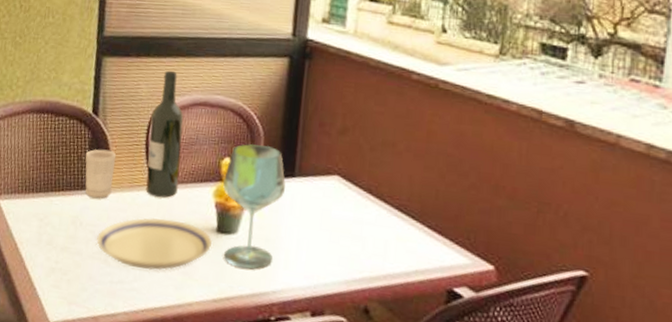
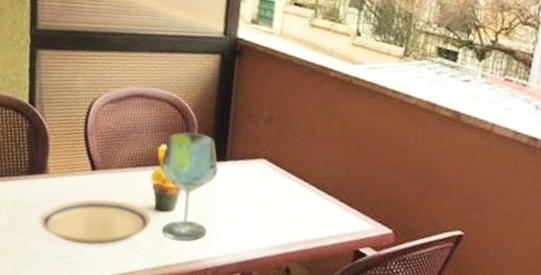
cup: present [85,149,117,199] -> none [23,137,56,183]
wine bottle: present [146,70,184,198] -> none [86,64,122,181]

